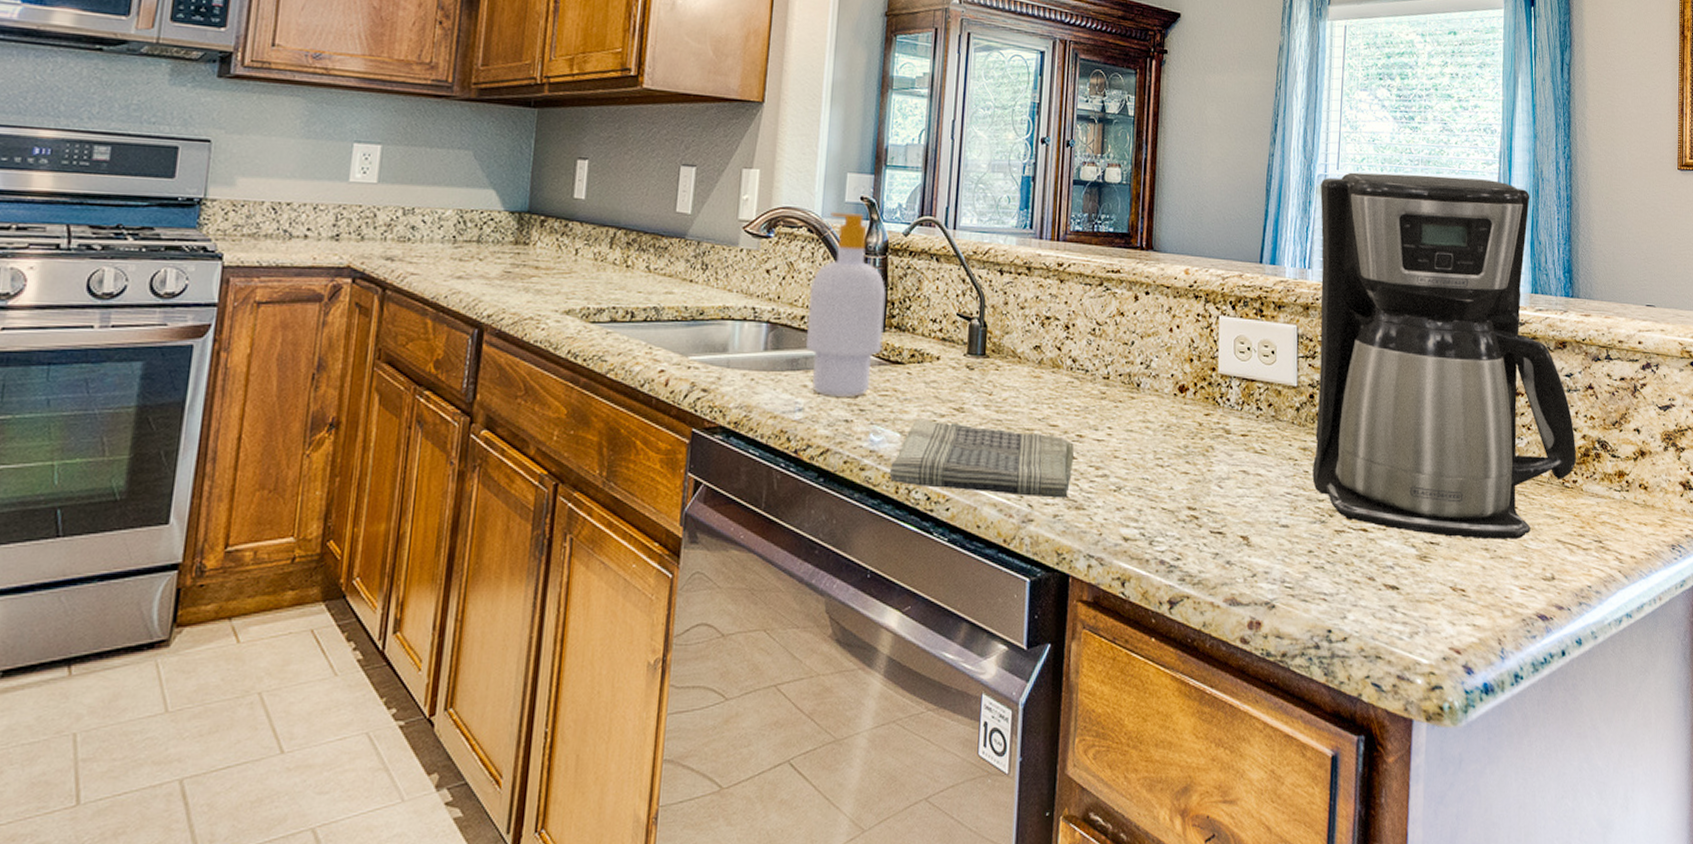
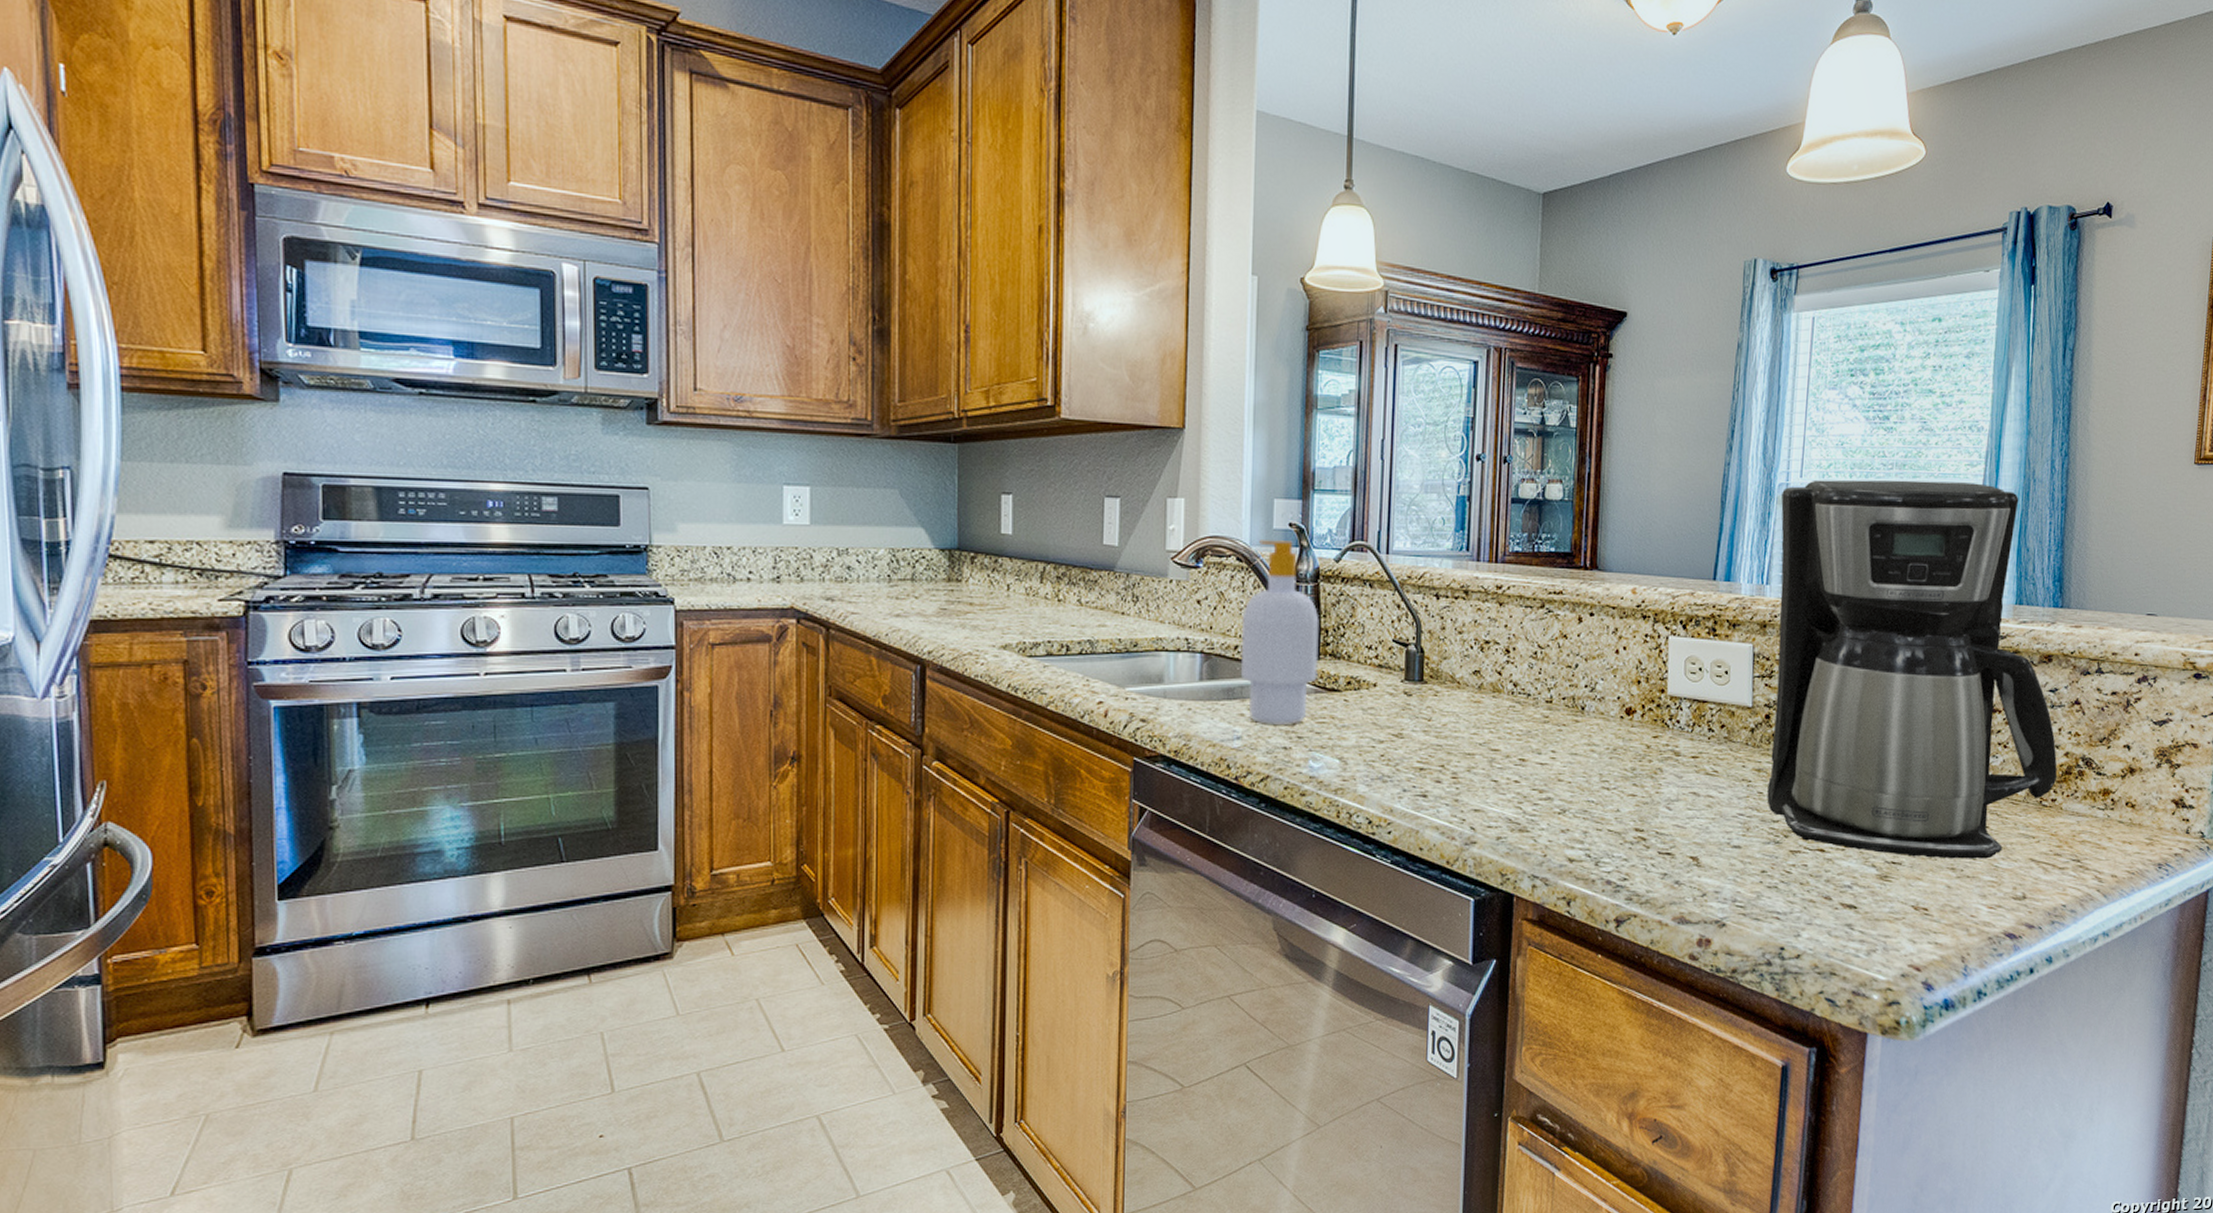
dish towel: present [889,418,1075,498] -> none [1330,744,1517,821]

